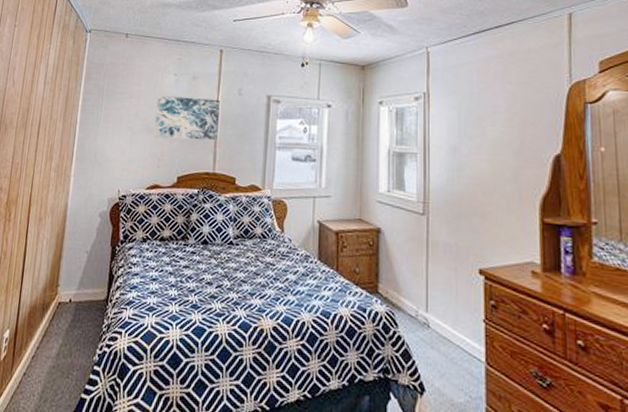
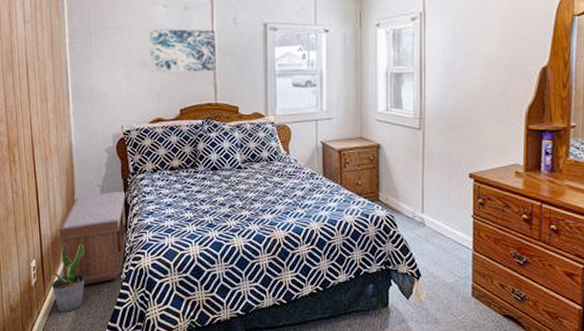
potted plant: none [20,314,62,396] -> present [51,242,85,312]
bench: none [34,259,111,365] -> present [59,191,127,285]

